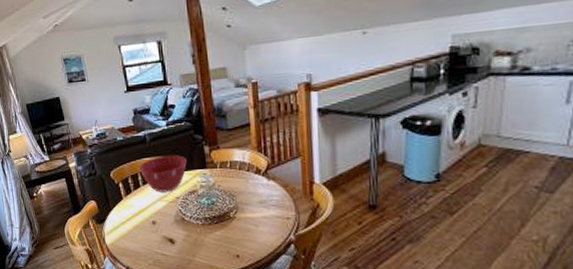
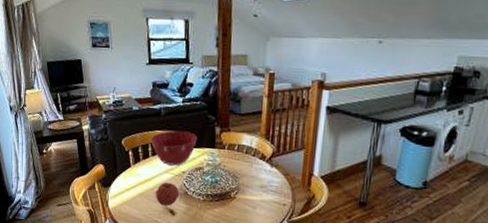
fruit: none [152,211,177,235] -> present [156,182,180,206]

